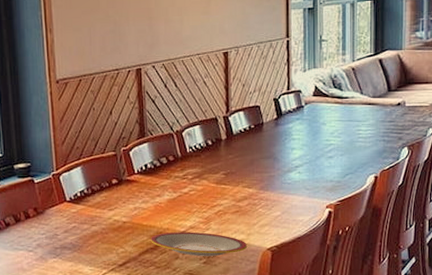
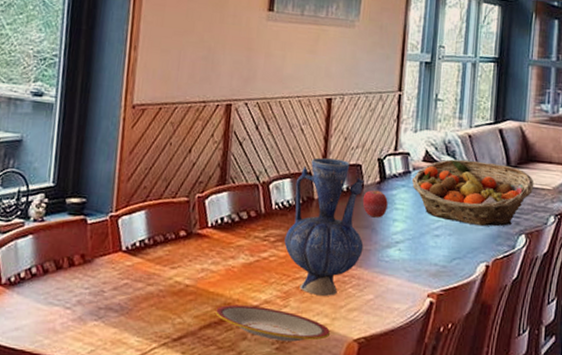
vase: none [201,104,268,217] -> present [284,157,364,296]
apple: none [263,125,286,149] -> present [362,190,388,218]
fruit basket: none [304,89,413,144] -> present [411,159,534,227]

